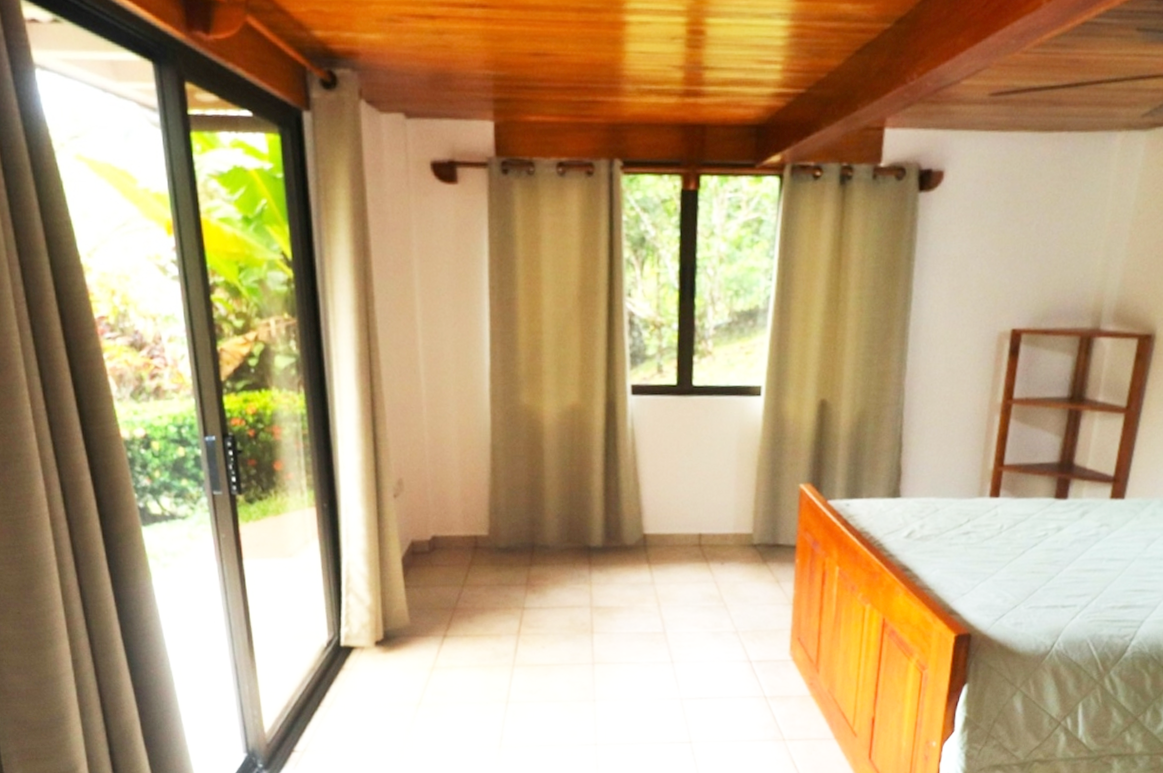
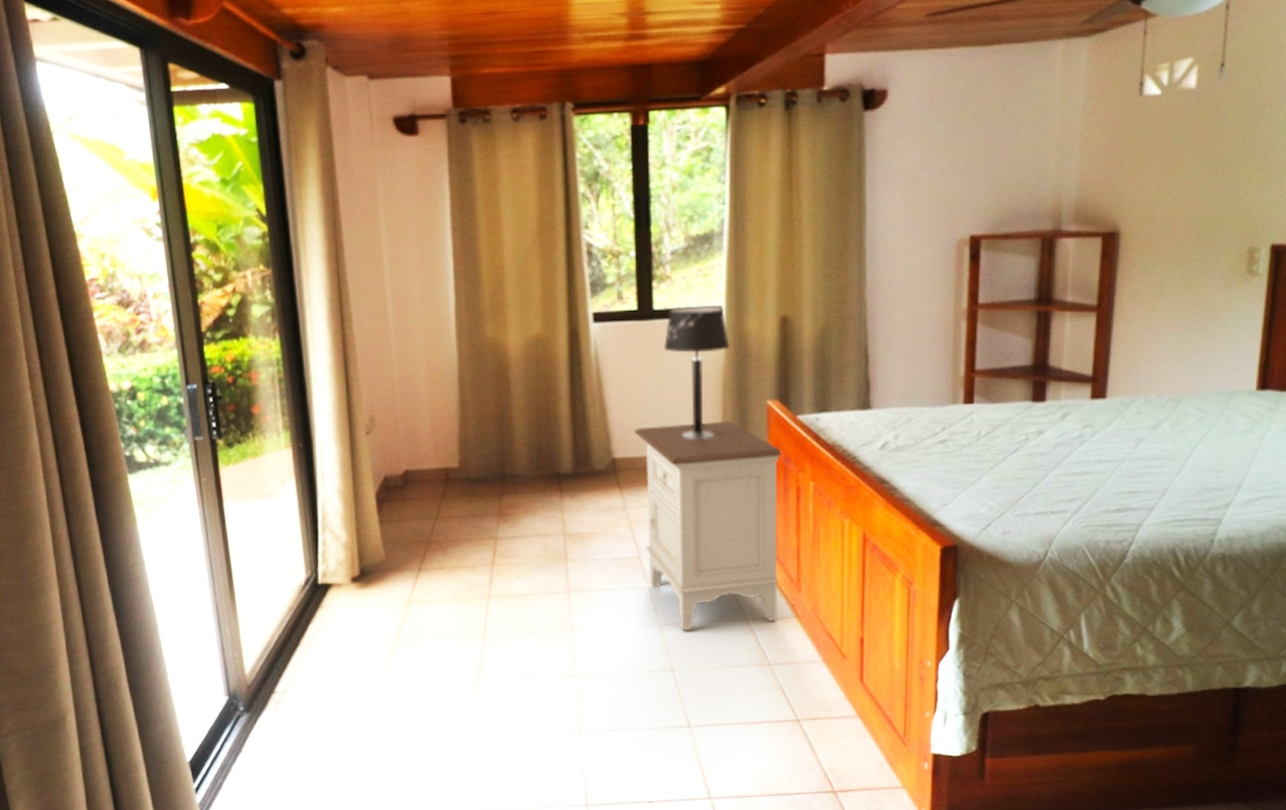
nightstand: none [666,502,811,706] -> present [634,421,782,631]
table lamp: none [700,384,768,520] -> present [663,306,731,439]

